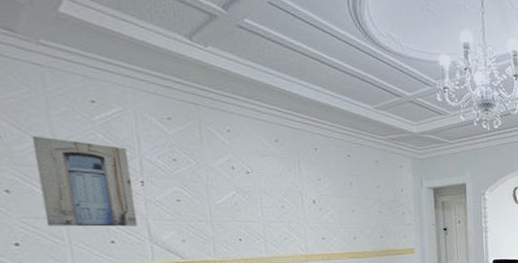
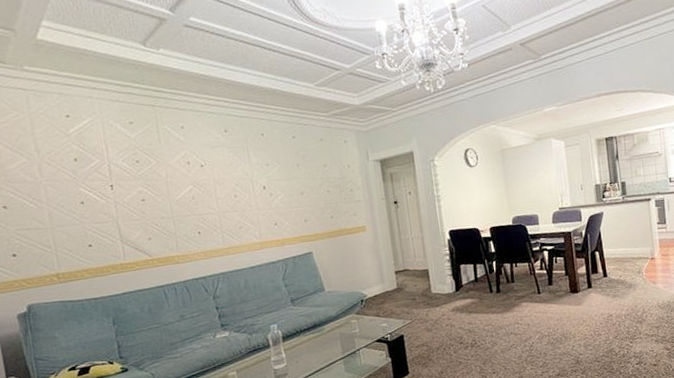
wall art: present [31,135,138,227] -> none [21,153,110,236]

